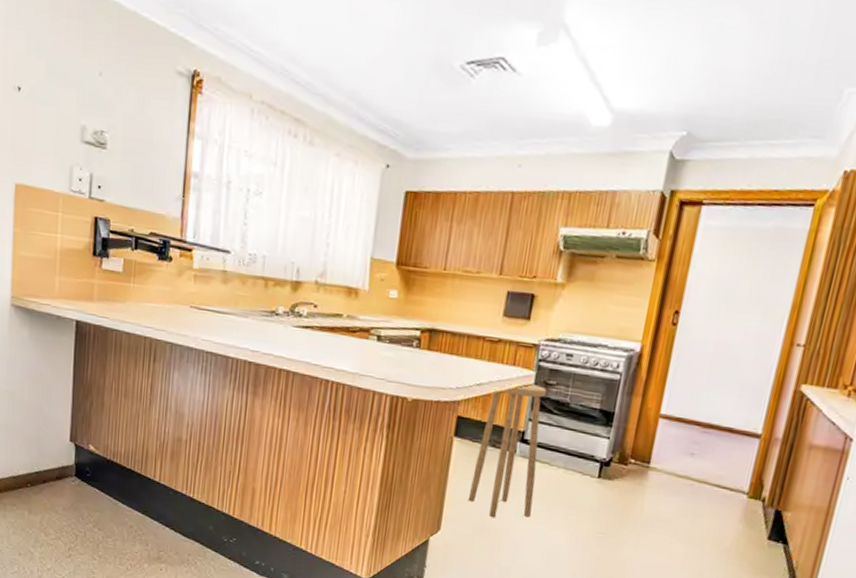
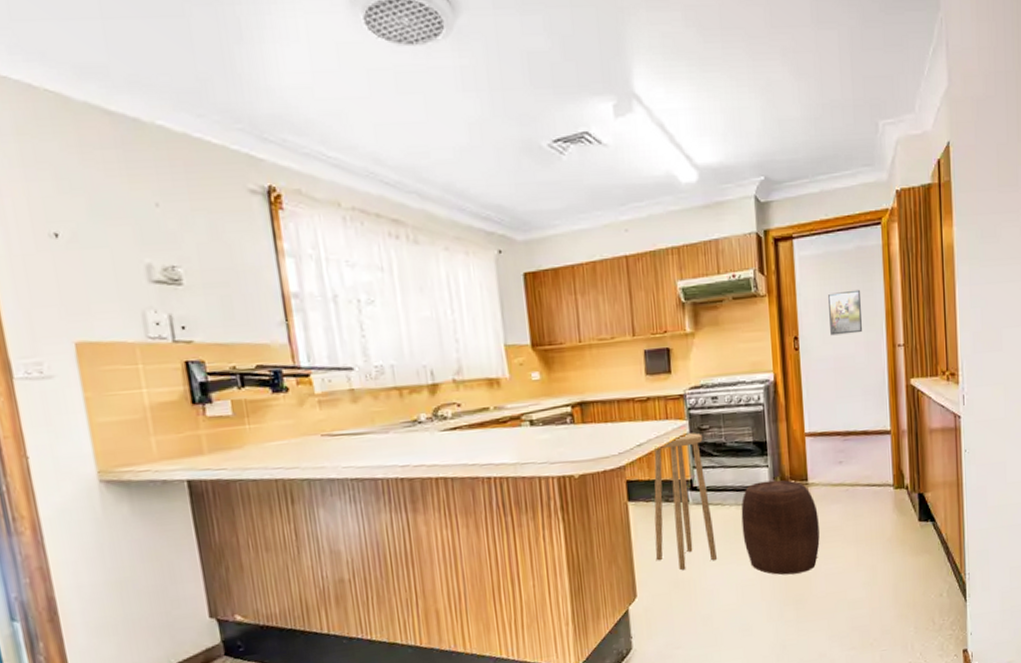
stool: none [563,451,653,556] -> present [741,480,820,575]
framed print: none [718,272,767,322] -> present [828,289,862,336]

